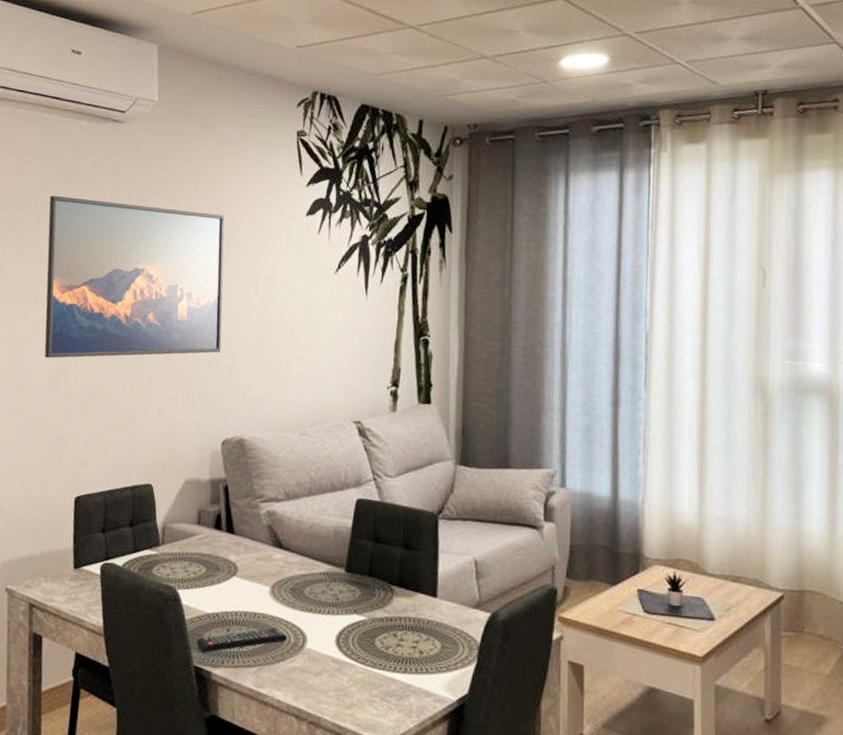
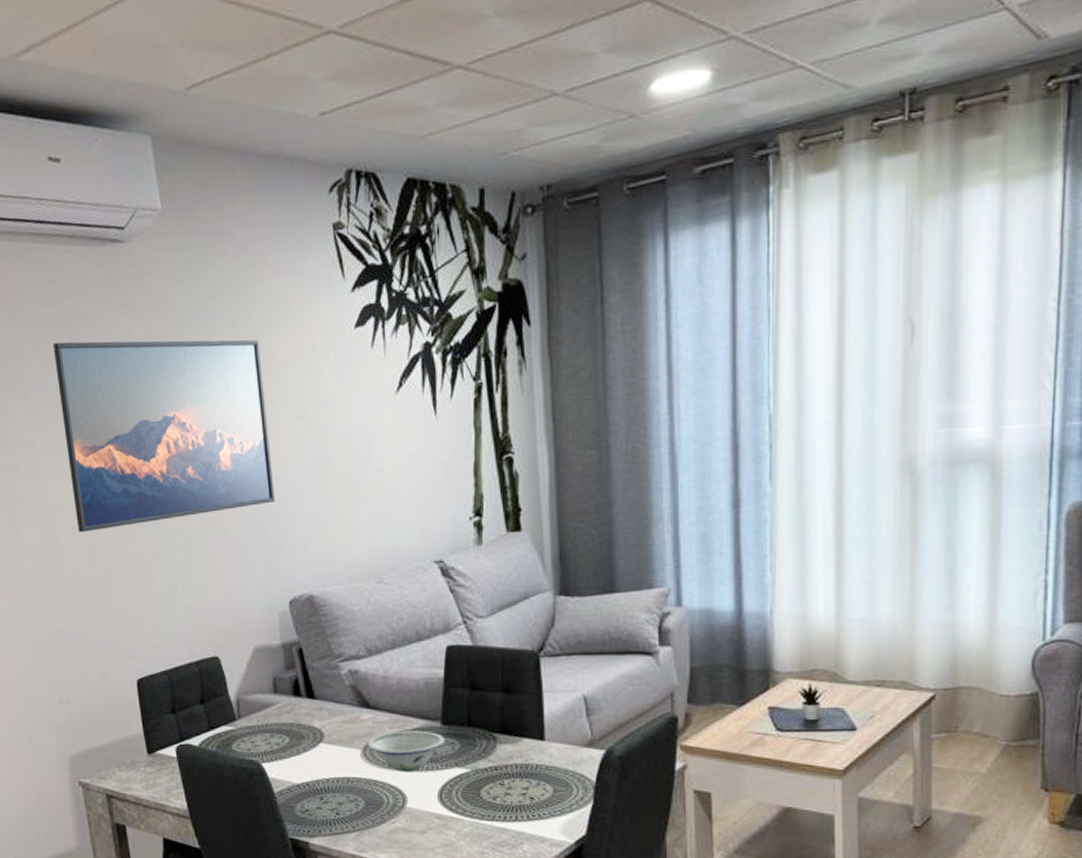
remote control: present [196,628,287,653] -> none [289,791,386,824]
bowl: none [276,573,347,614] -> present [367,731,444,772]

